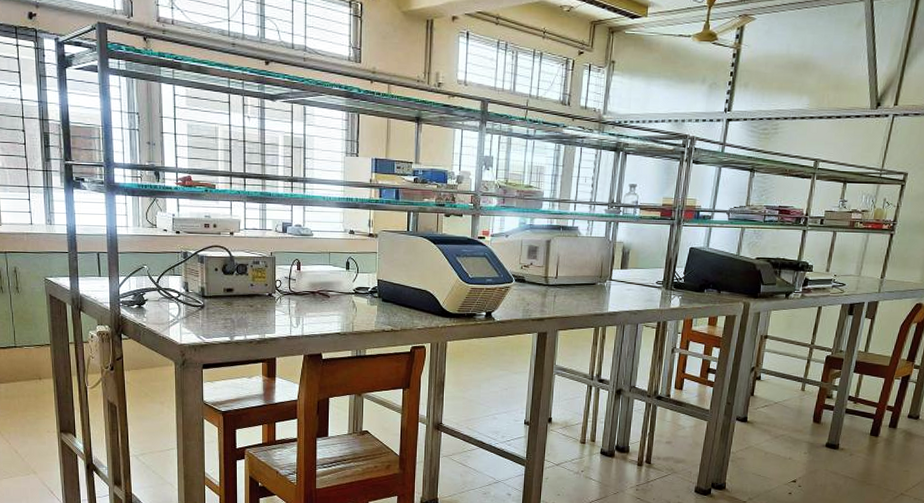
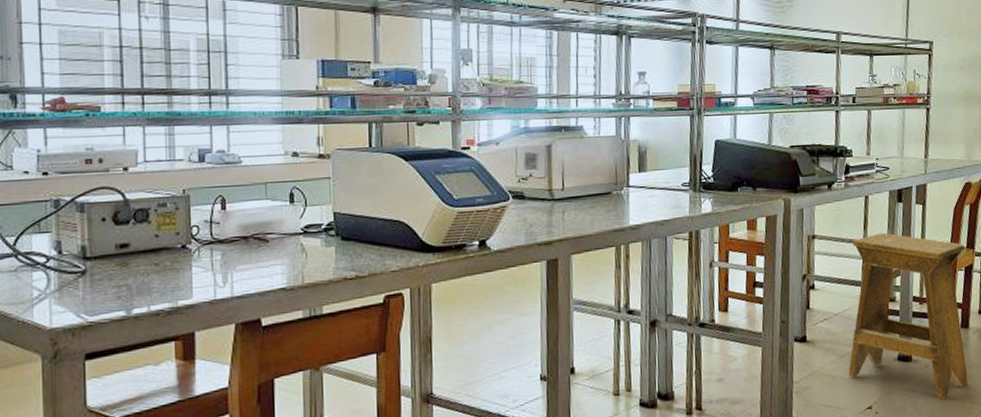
stool: none [779,339,906,484] -> present [848,232,968,401]

